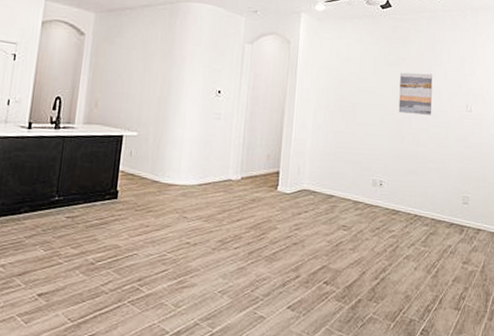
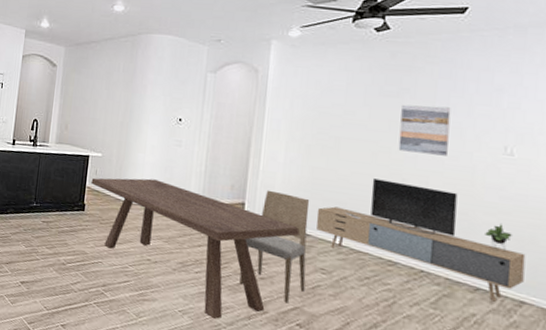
dining table: none [125,155,326,294] -> present [91,177,300,320]
dining chair: none [275,156,334,264] -> present [239,190,310,304]
media console: none [339,138,480,233] -> present [316,178,526,302]

